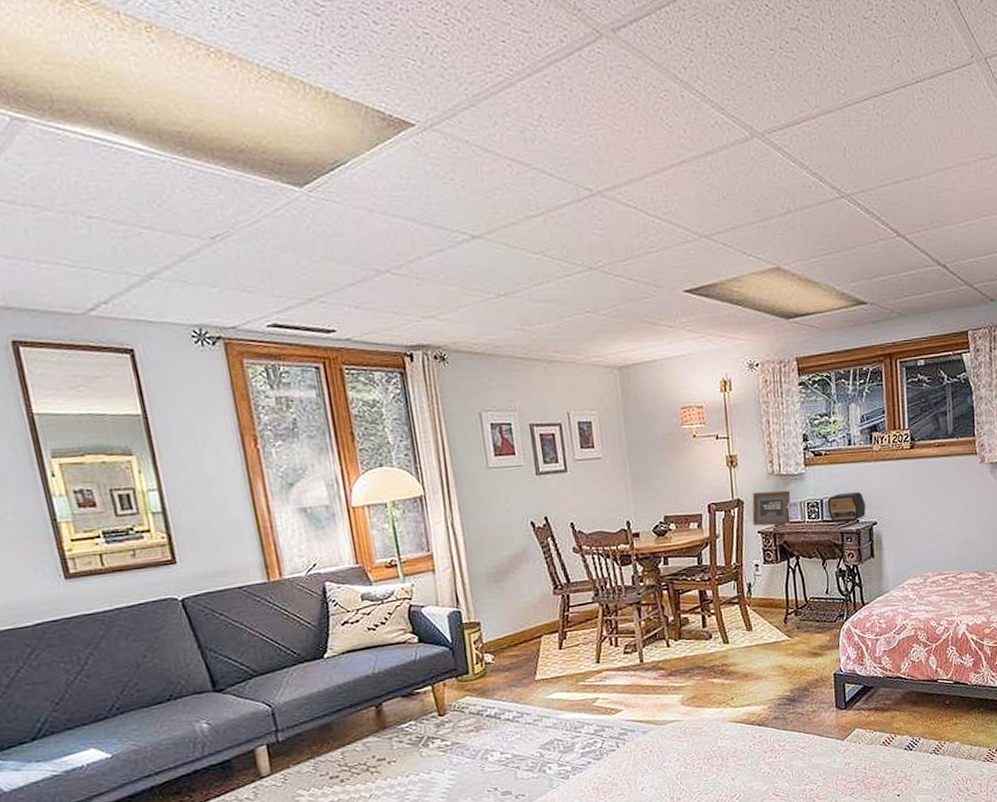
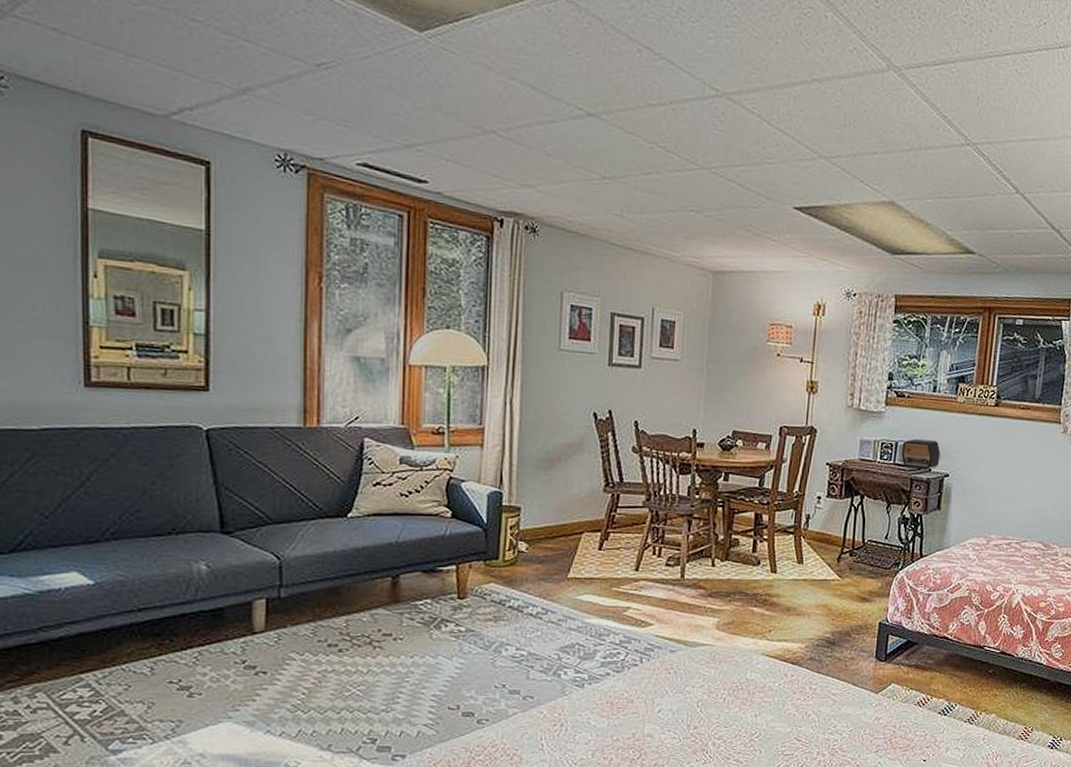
picture frame: present [752,490,791,526] -> none [823,422,867,463]

